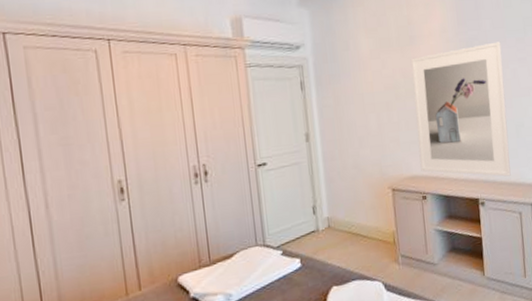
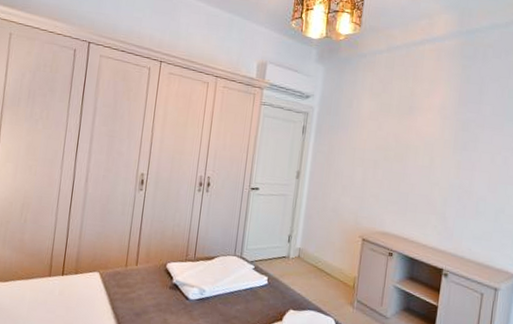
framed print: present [411,41,511,177] -> none [393,126,498,256]

